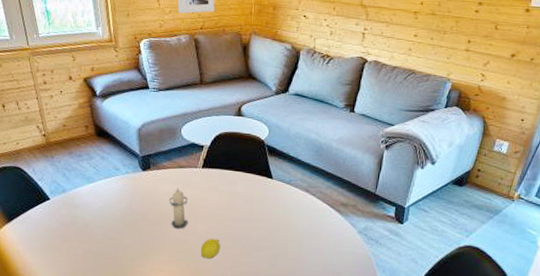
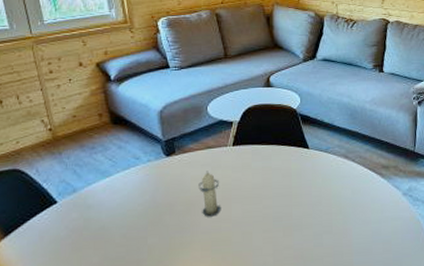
fruit: present [200,238,221,259] -> none [237,222,260,247]

